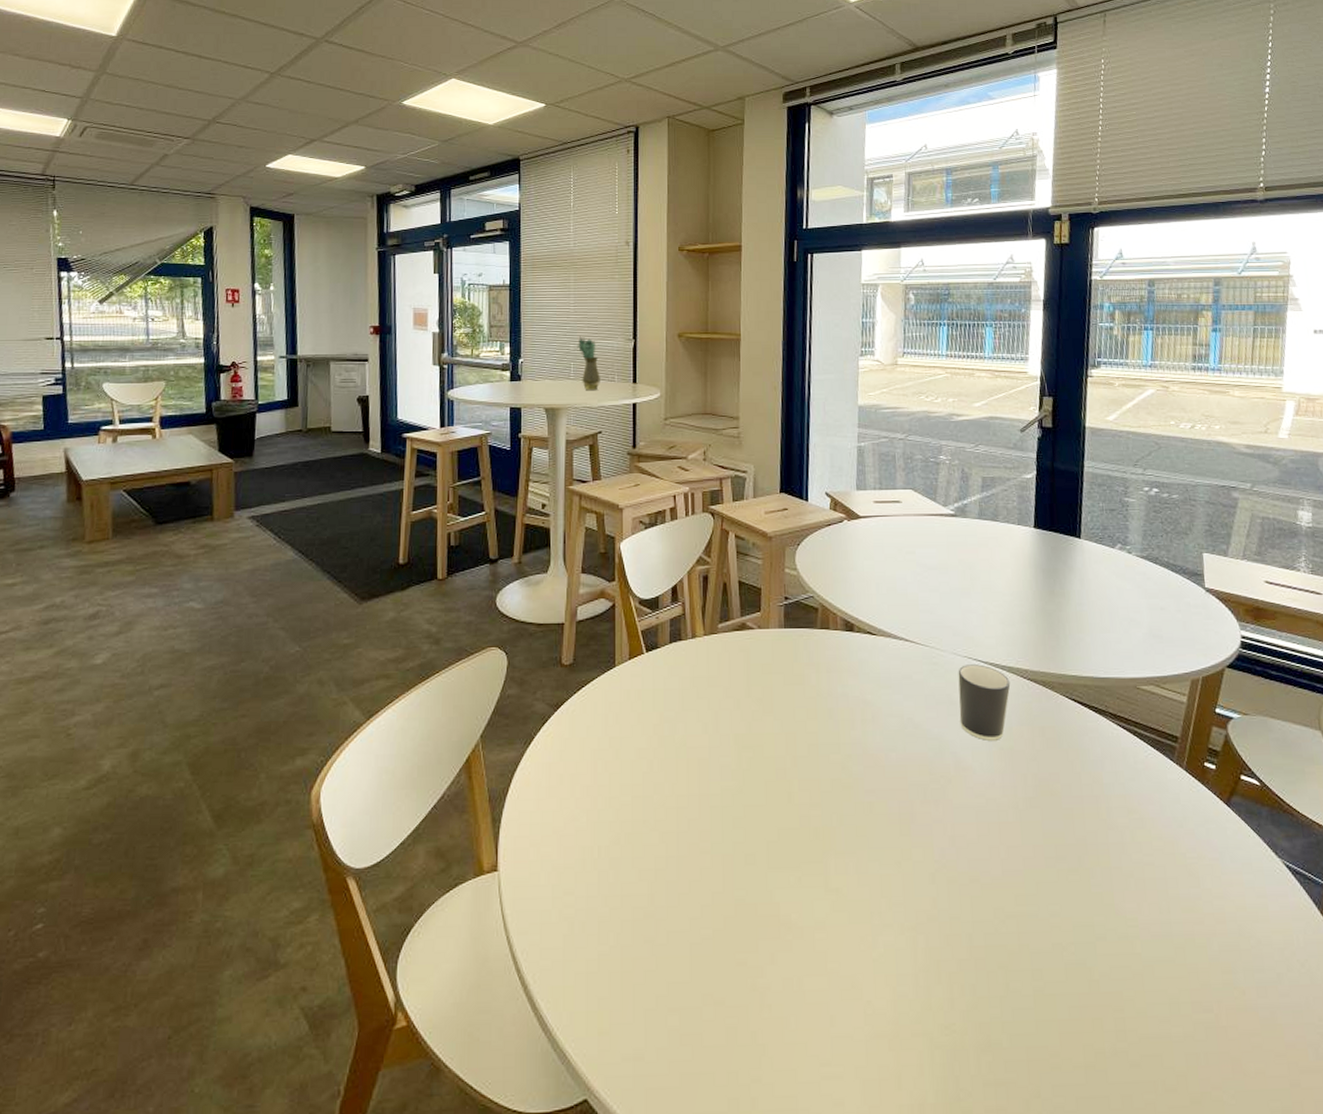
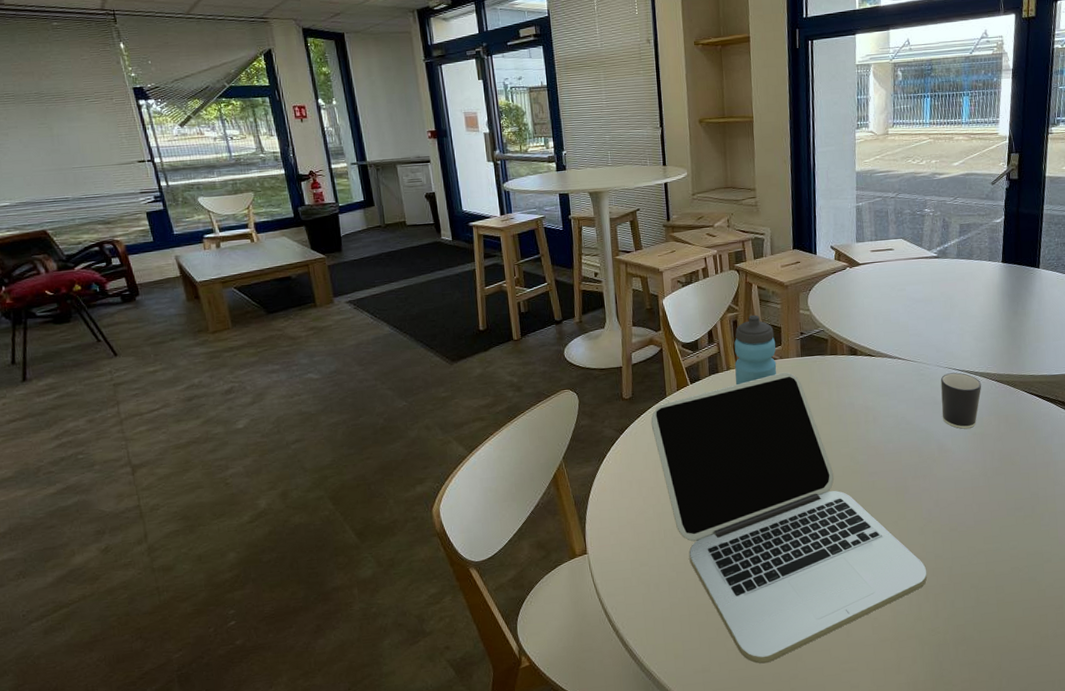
vase: present [577,336,600,391] -> none [612,127,635,175]
laptop: none [593,646,939,1055] -> present [651,372,927,664]
water bottle: none [701,570,754,659] -> present [734,314,777,386]

